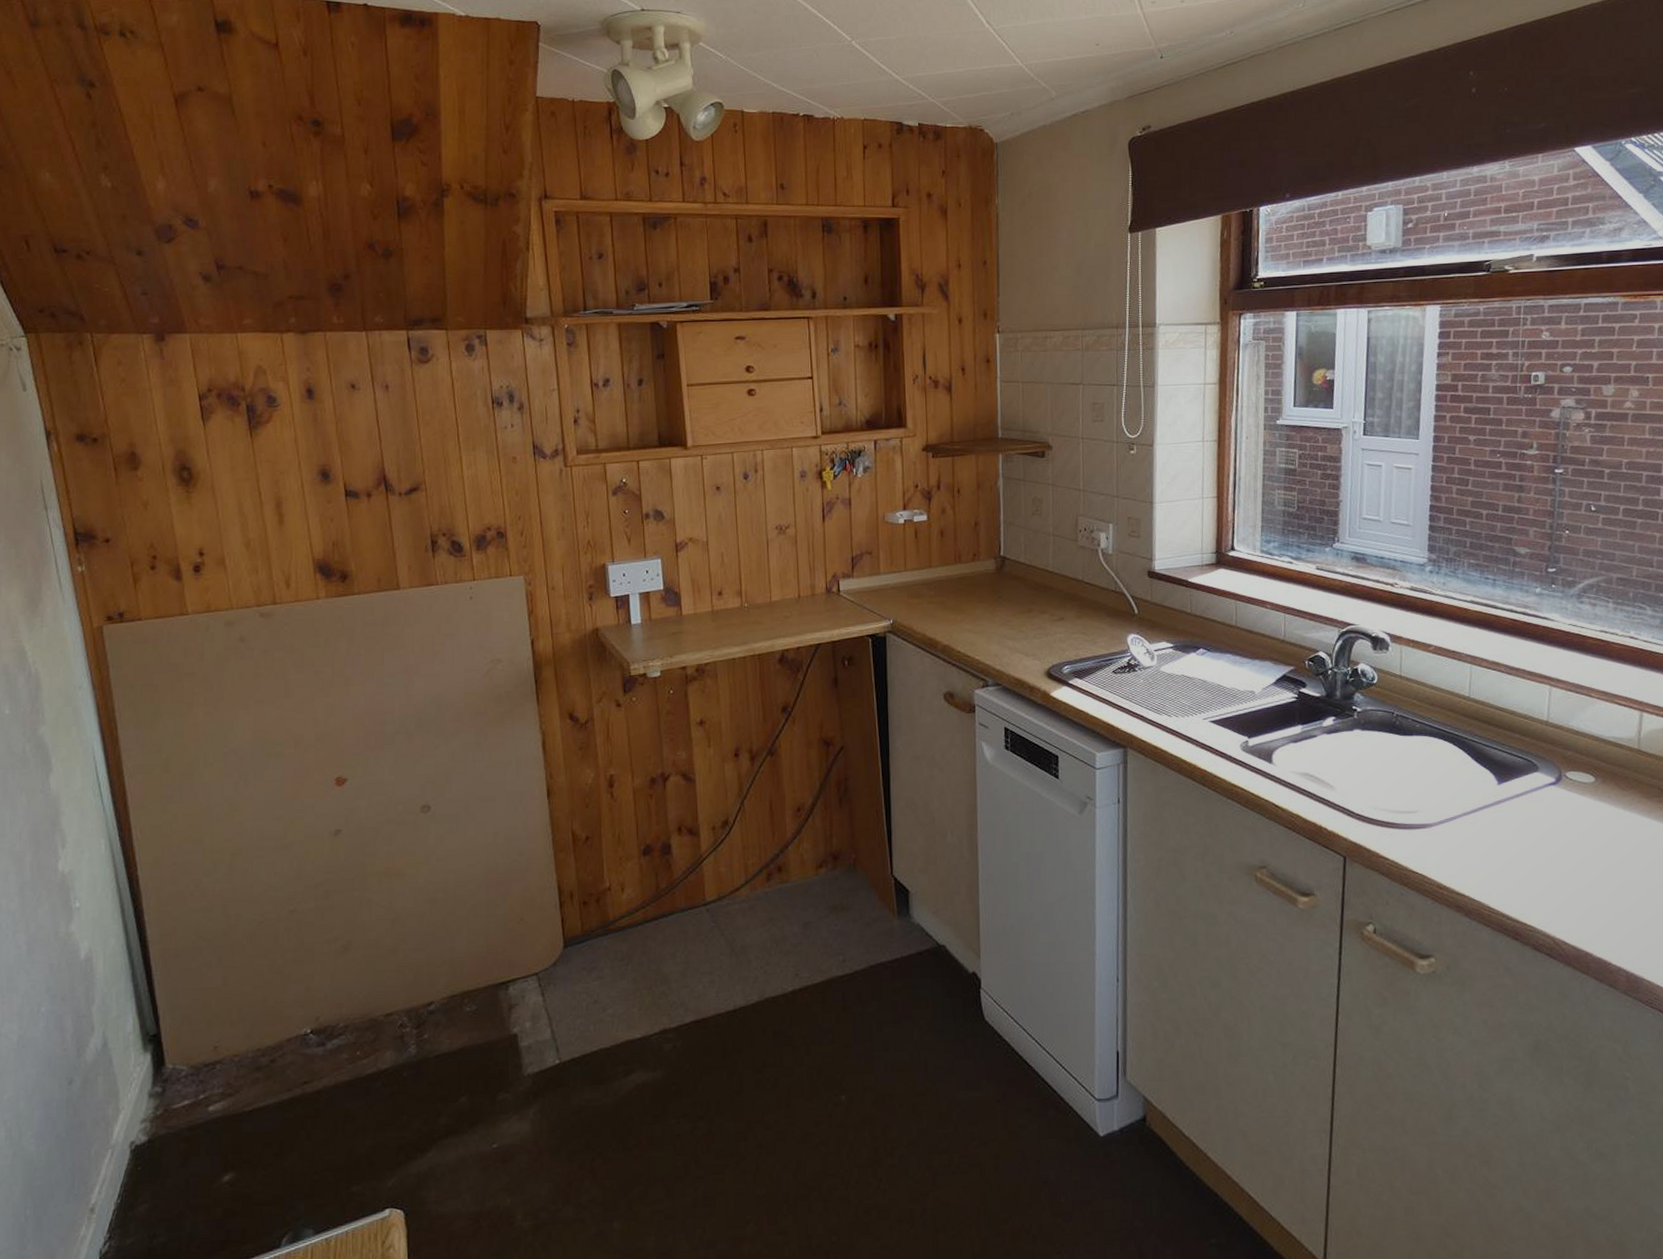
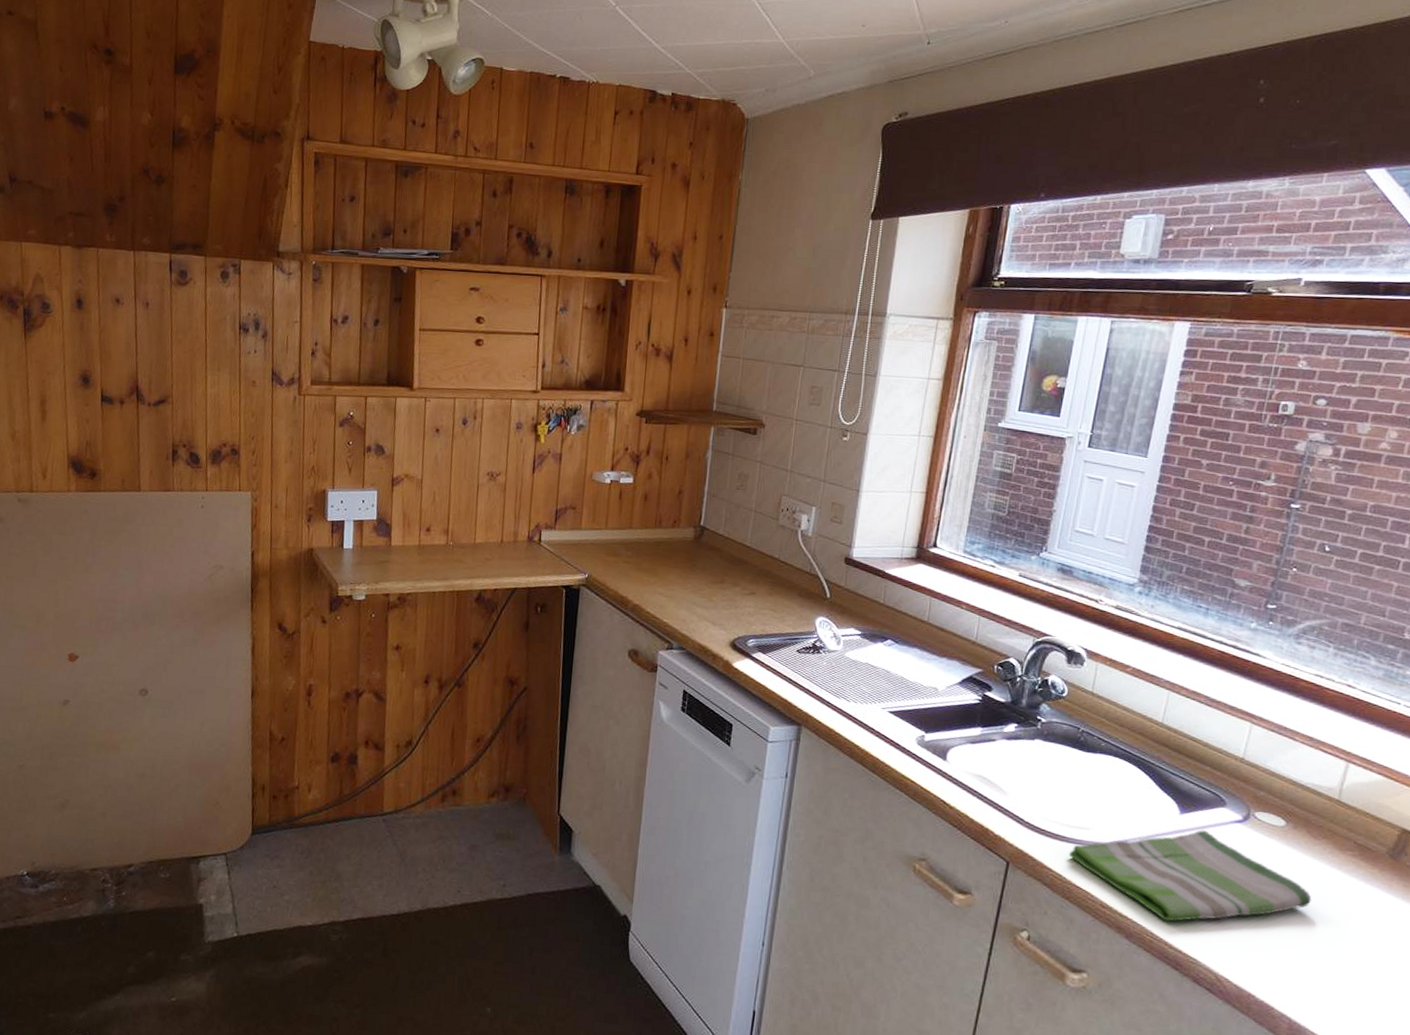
dish towel: none [1400,797,1629,893] -> present [1068,830,1312,922]

